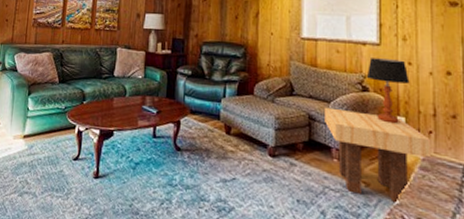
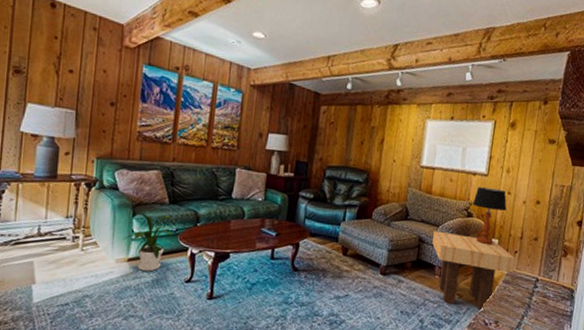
house plant: none [19,91,67,149] -> present [122,212,178,272]

